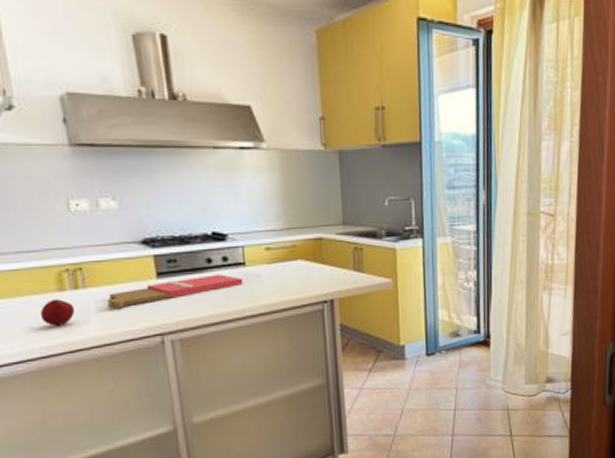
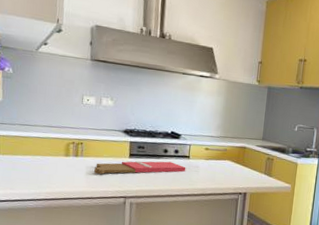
apple: present [39,299,75,326] -> none [50,161,73,180]

